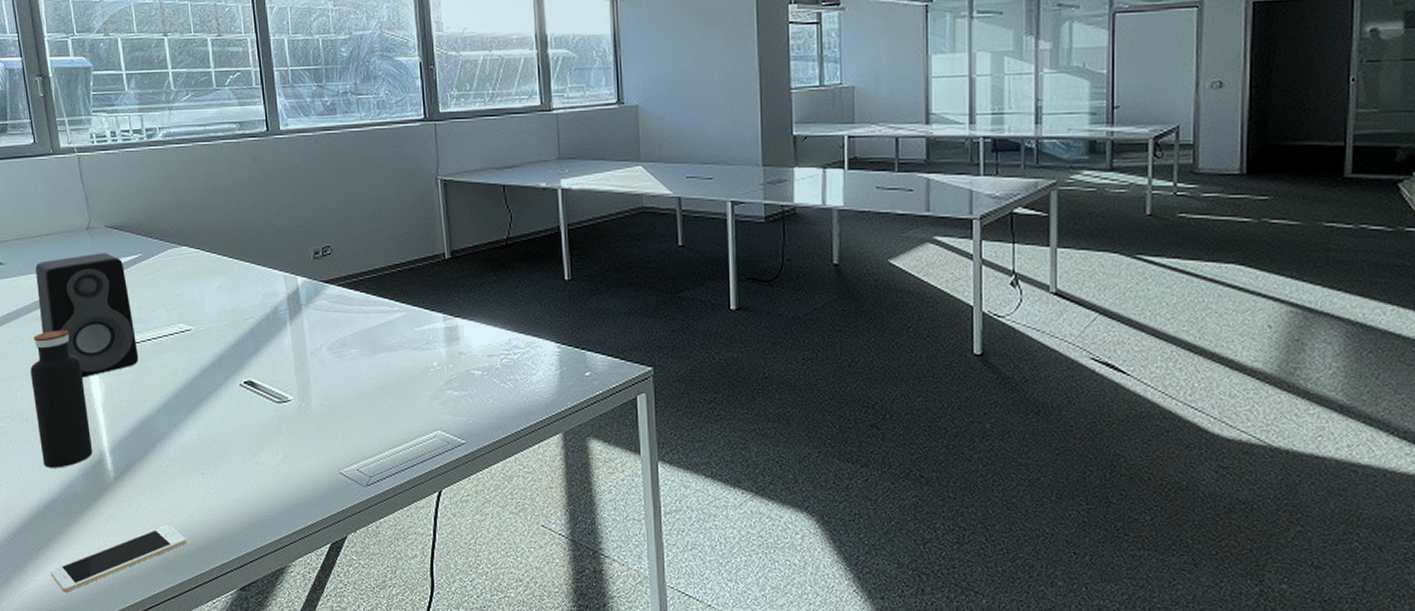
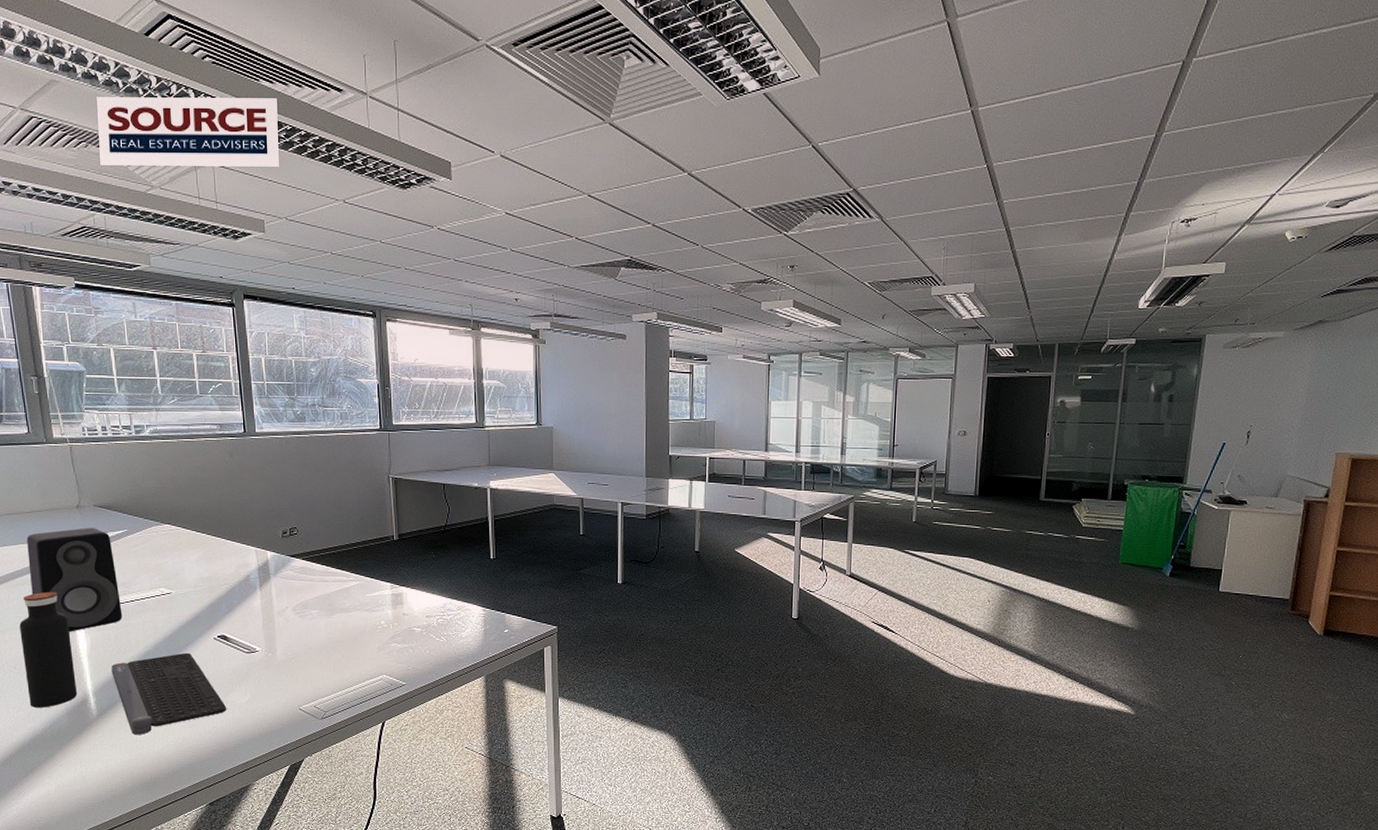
cell phone: present [50,524,186,593] -> none [34,753,162,812]
computer keyboard: none [128,402,257,502] -> present [111,652,227,735]

